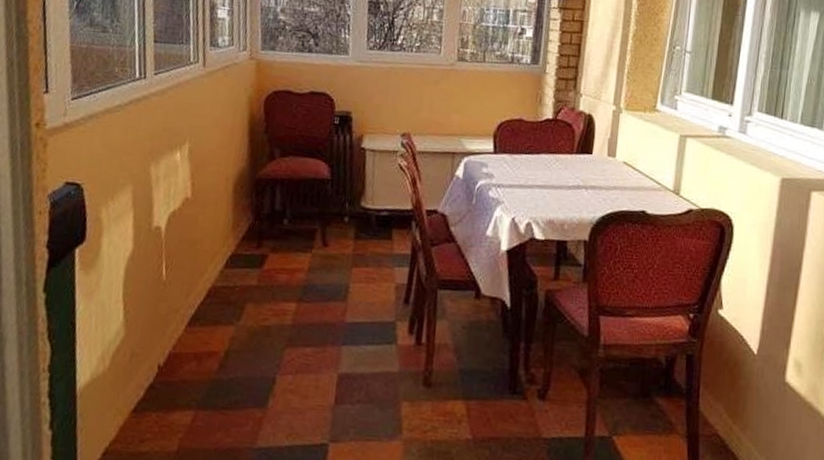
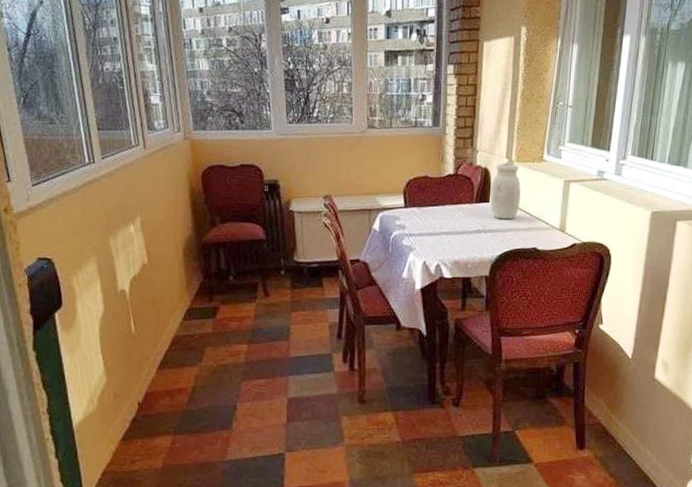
jar: none [593,110,630,176] -> present [490,163,521,220]

